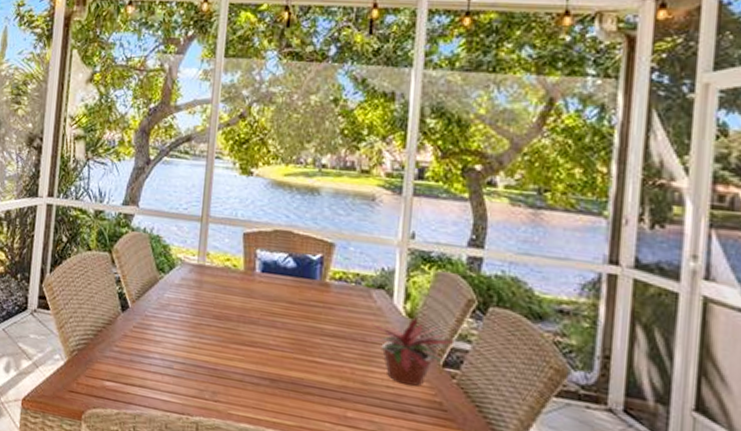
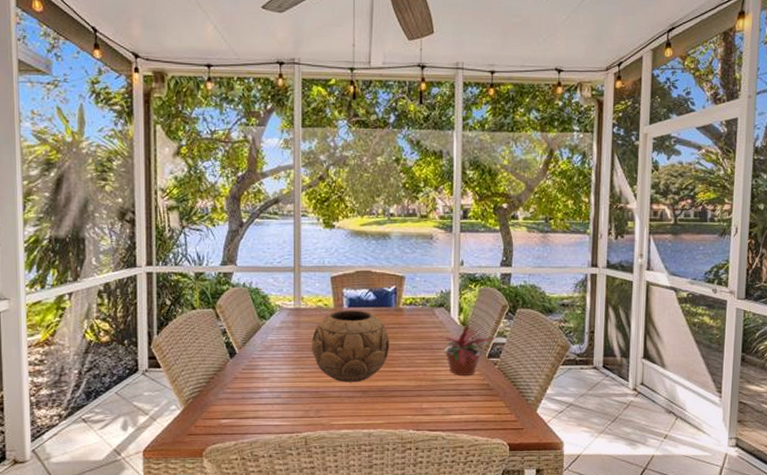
decorative bowl: none [213,274,310,367] -> present [311,309,390,382]

